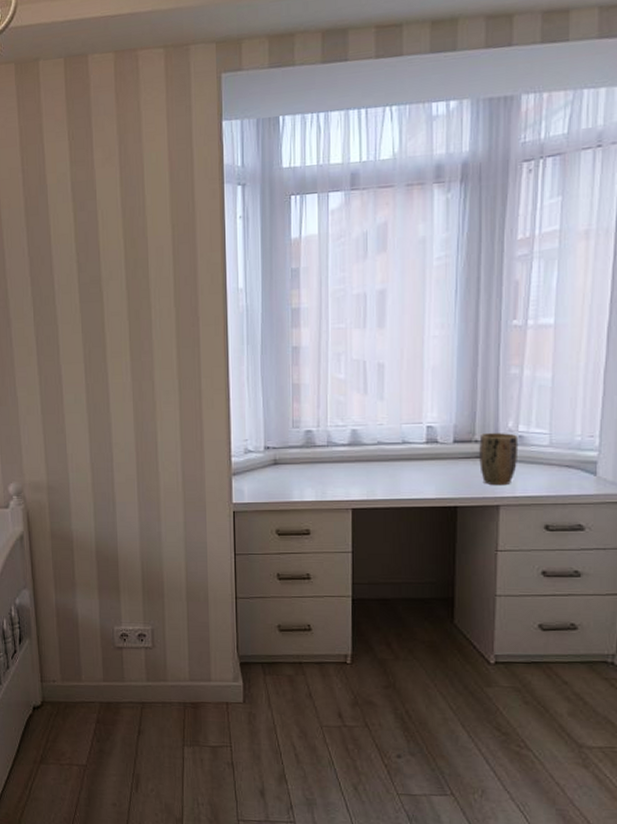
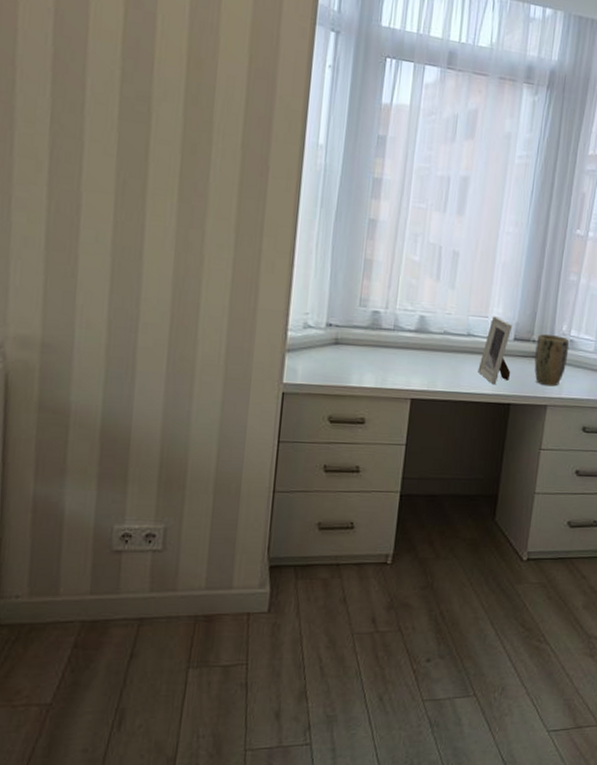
picture frame: none [418,421,454,489] -> present [478,316,512,385]

